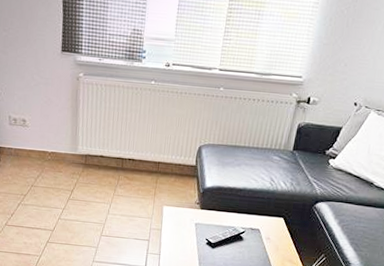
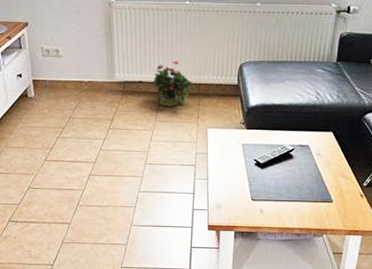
potted plant: none [112,138,153,183] -> present [152,60,194,107]

